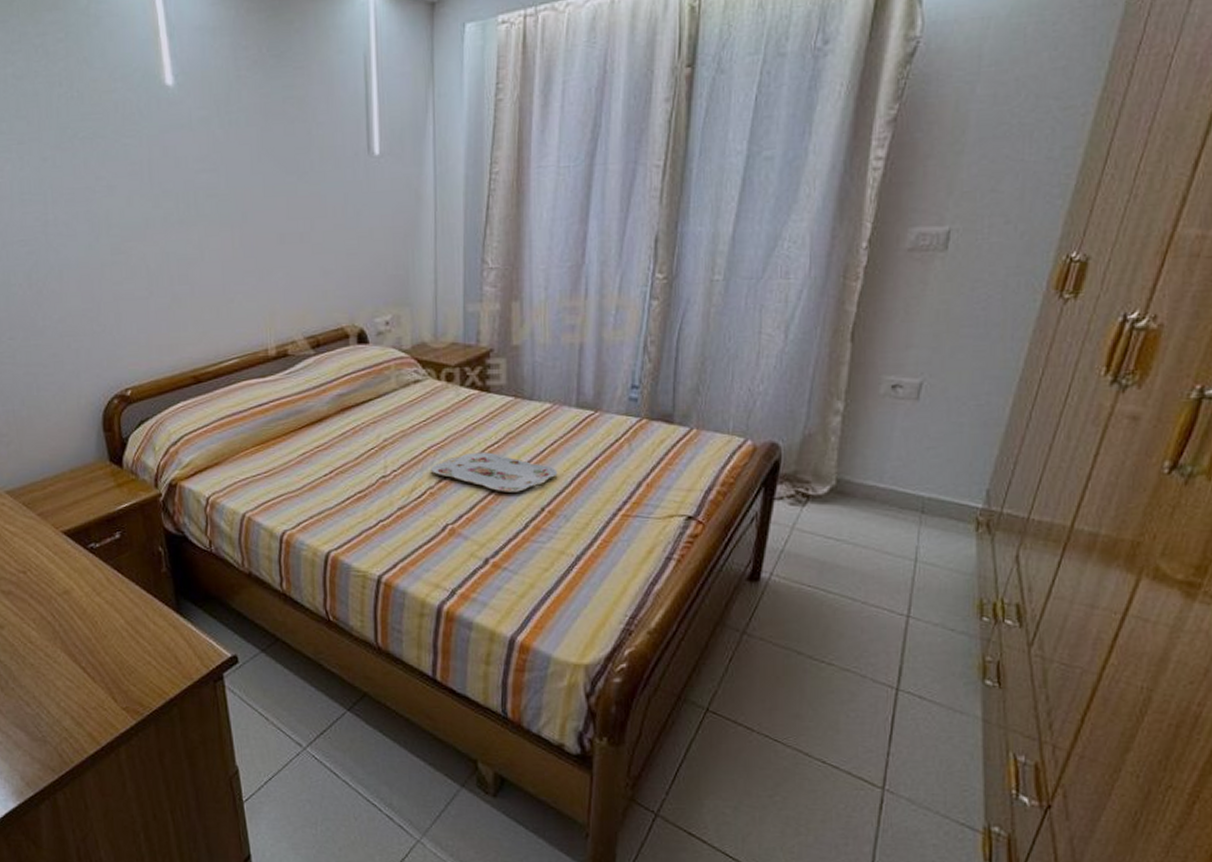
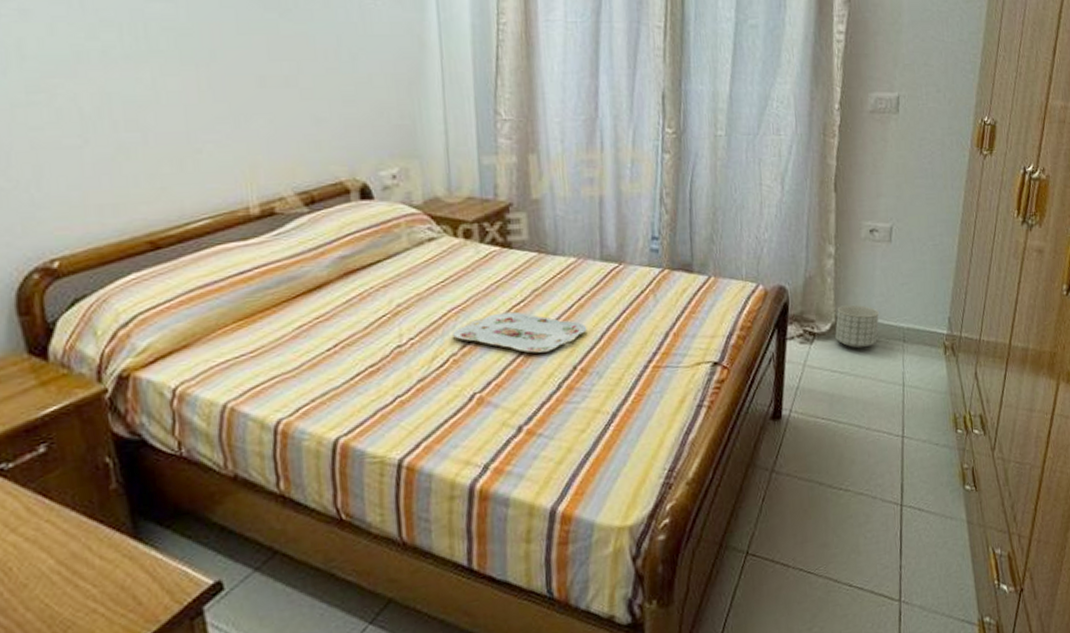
planter: none [834,467,893,516] -> present [835,304,879,349]

